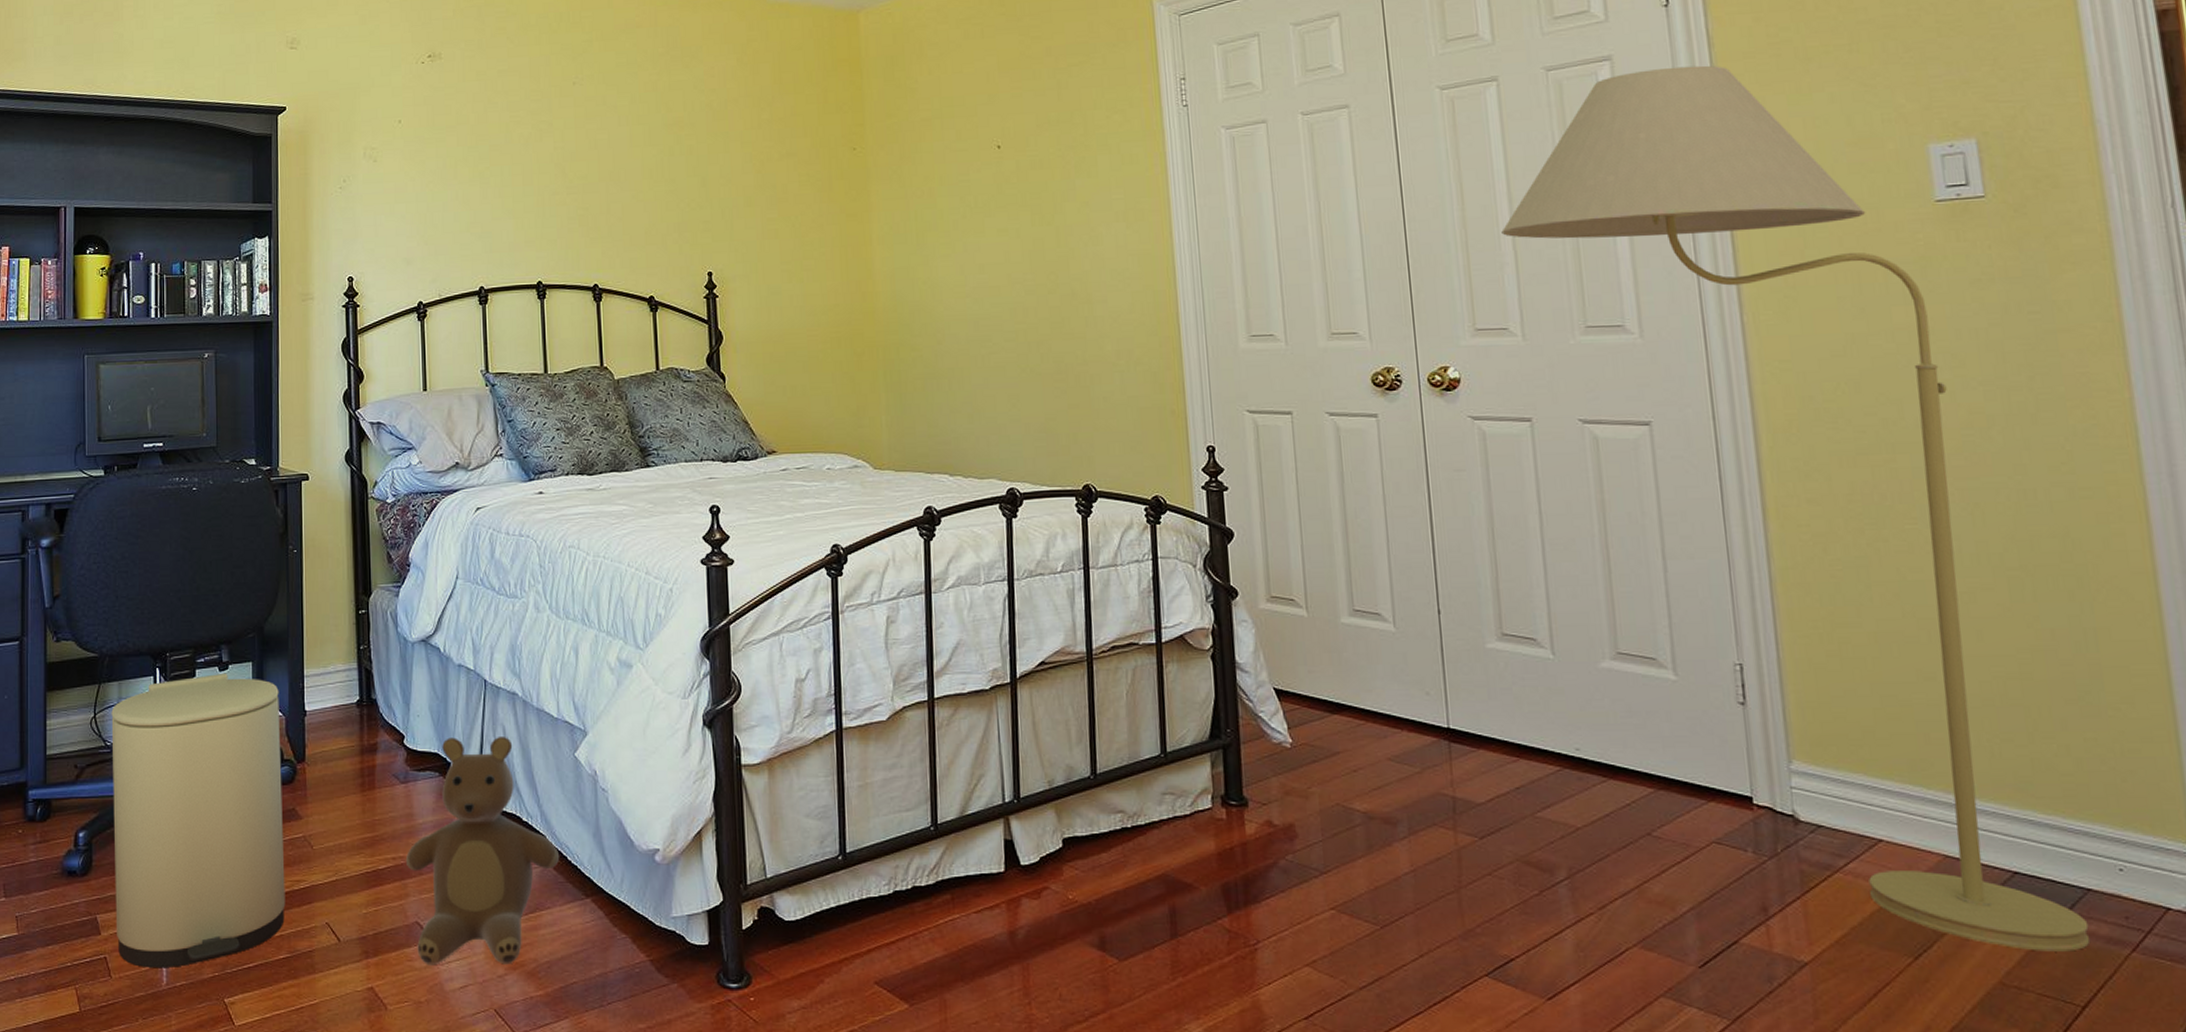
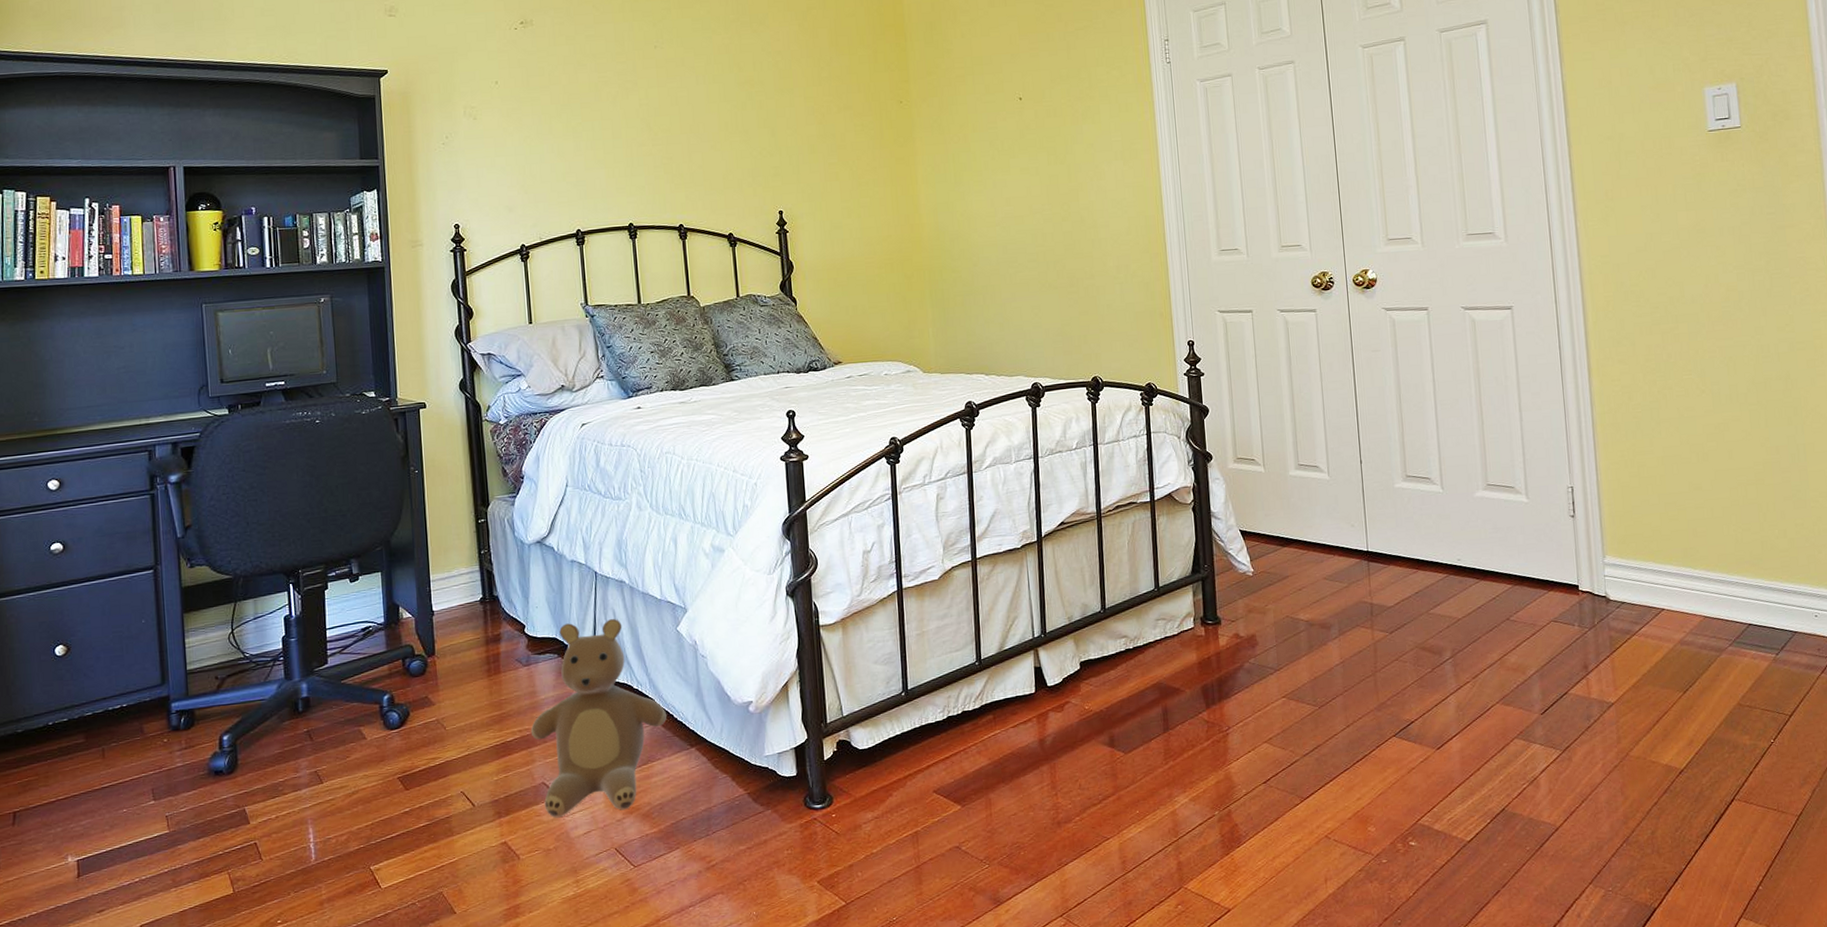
pedal bin: present [111,672,286,969] -> none [248,583,423,848]
floor lamp: present [1501,65,2090,952] -> none [1407,27,1796,679]

